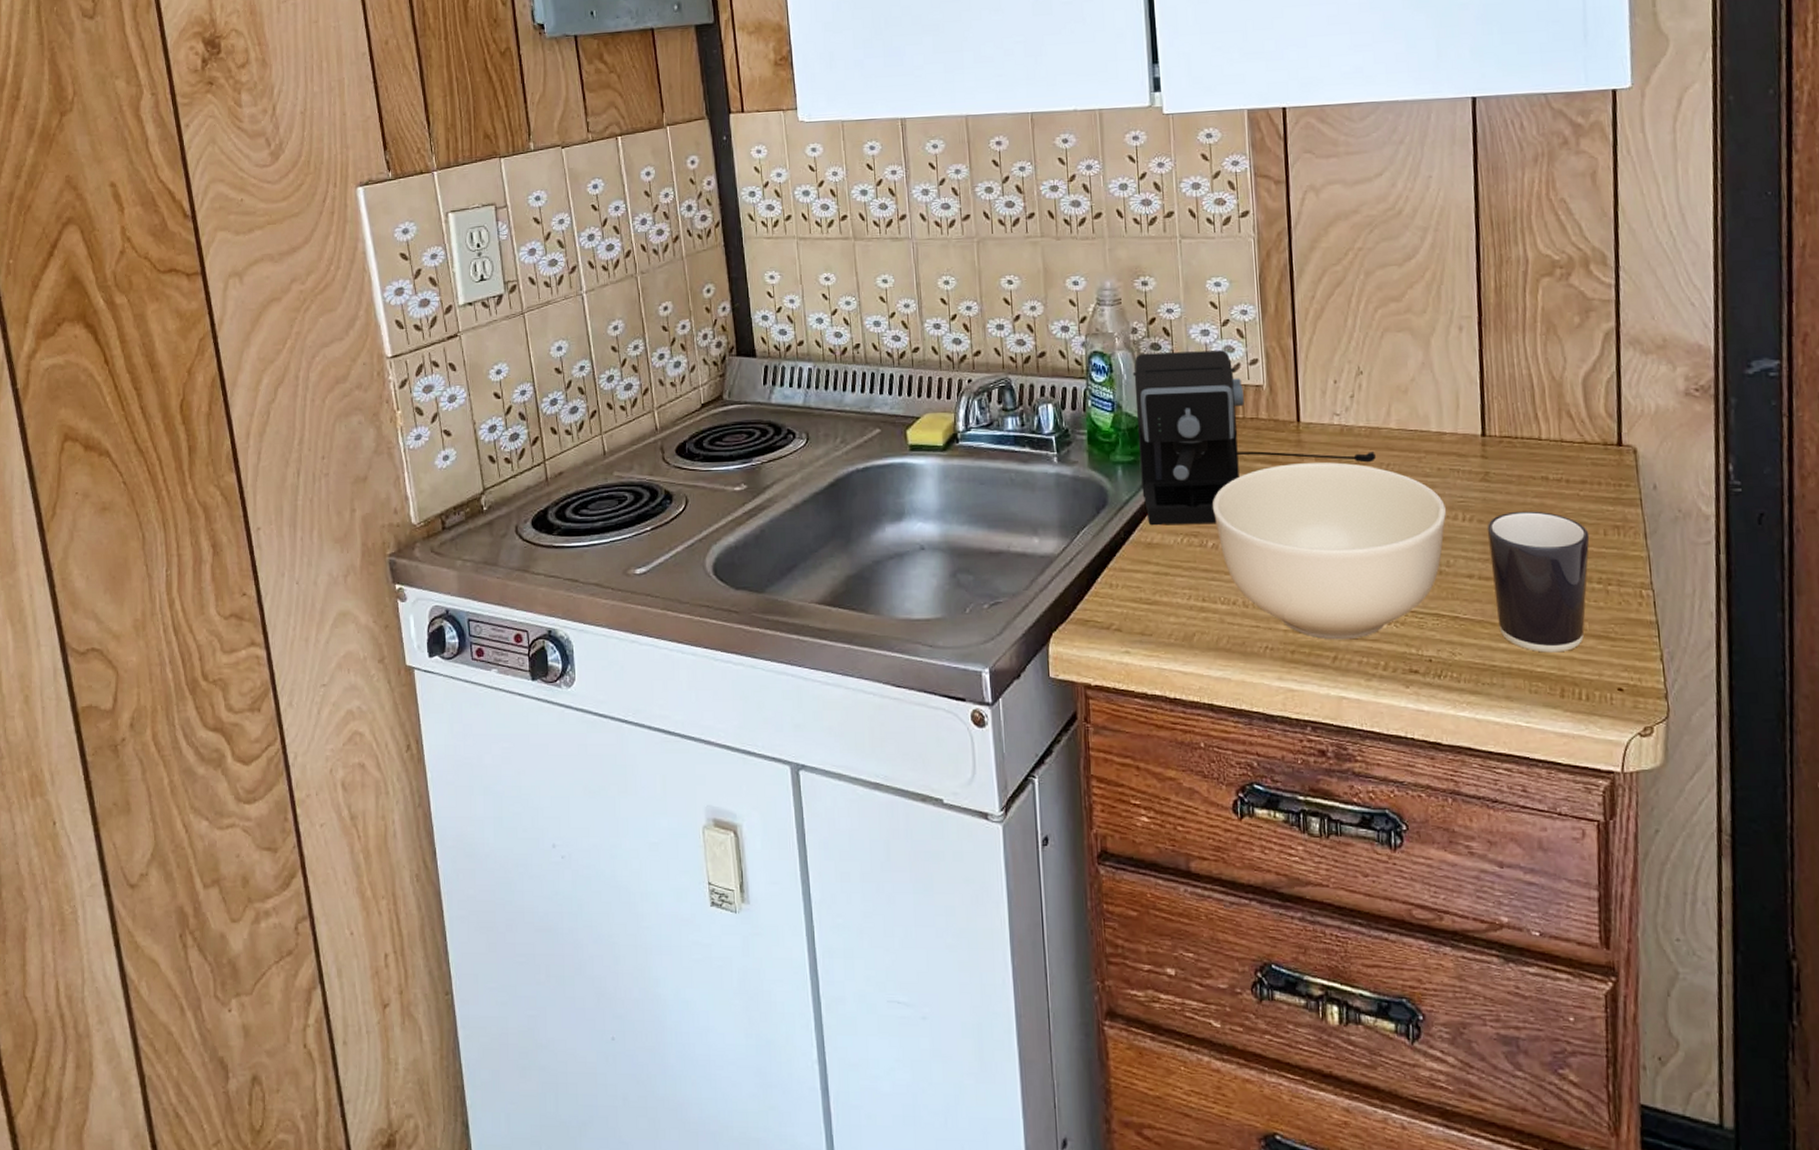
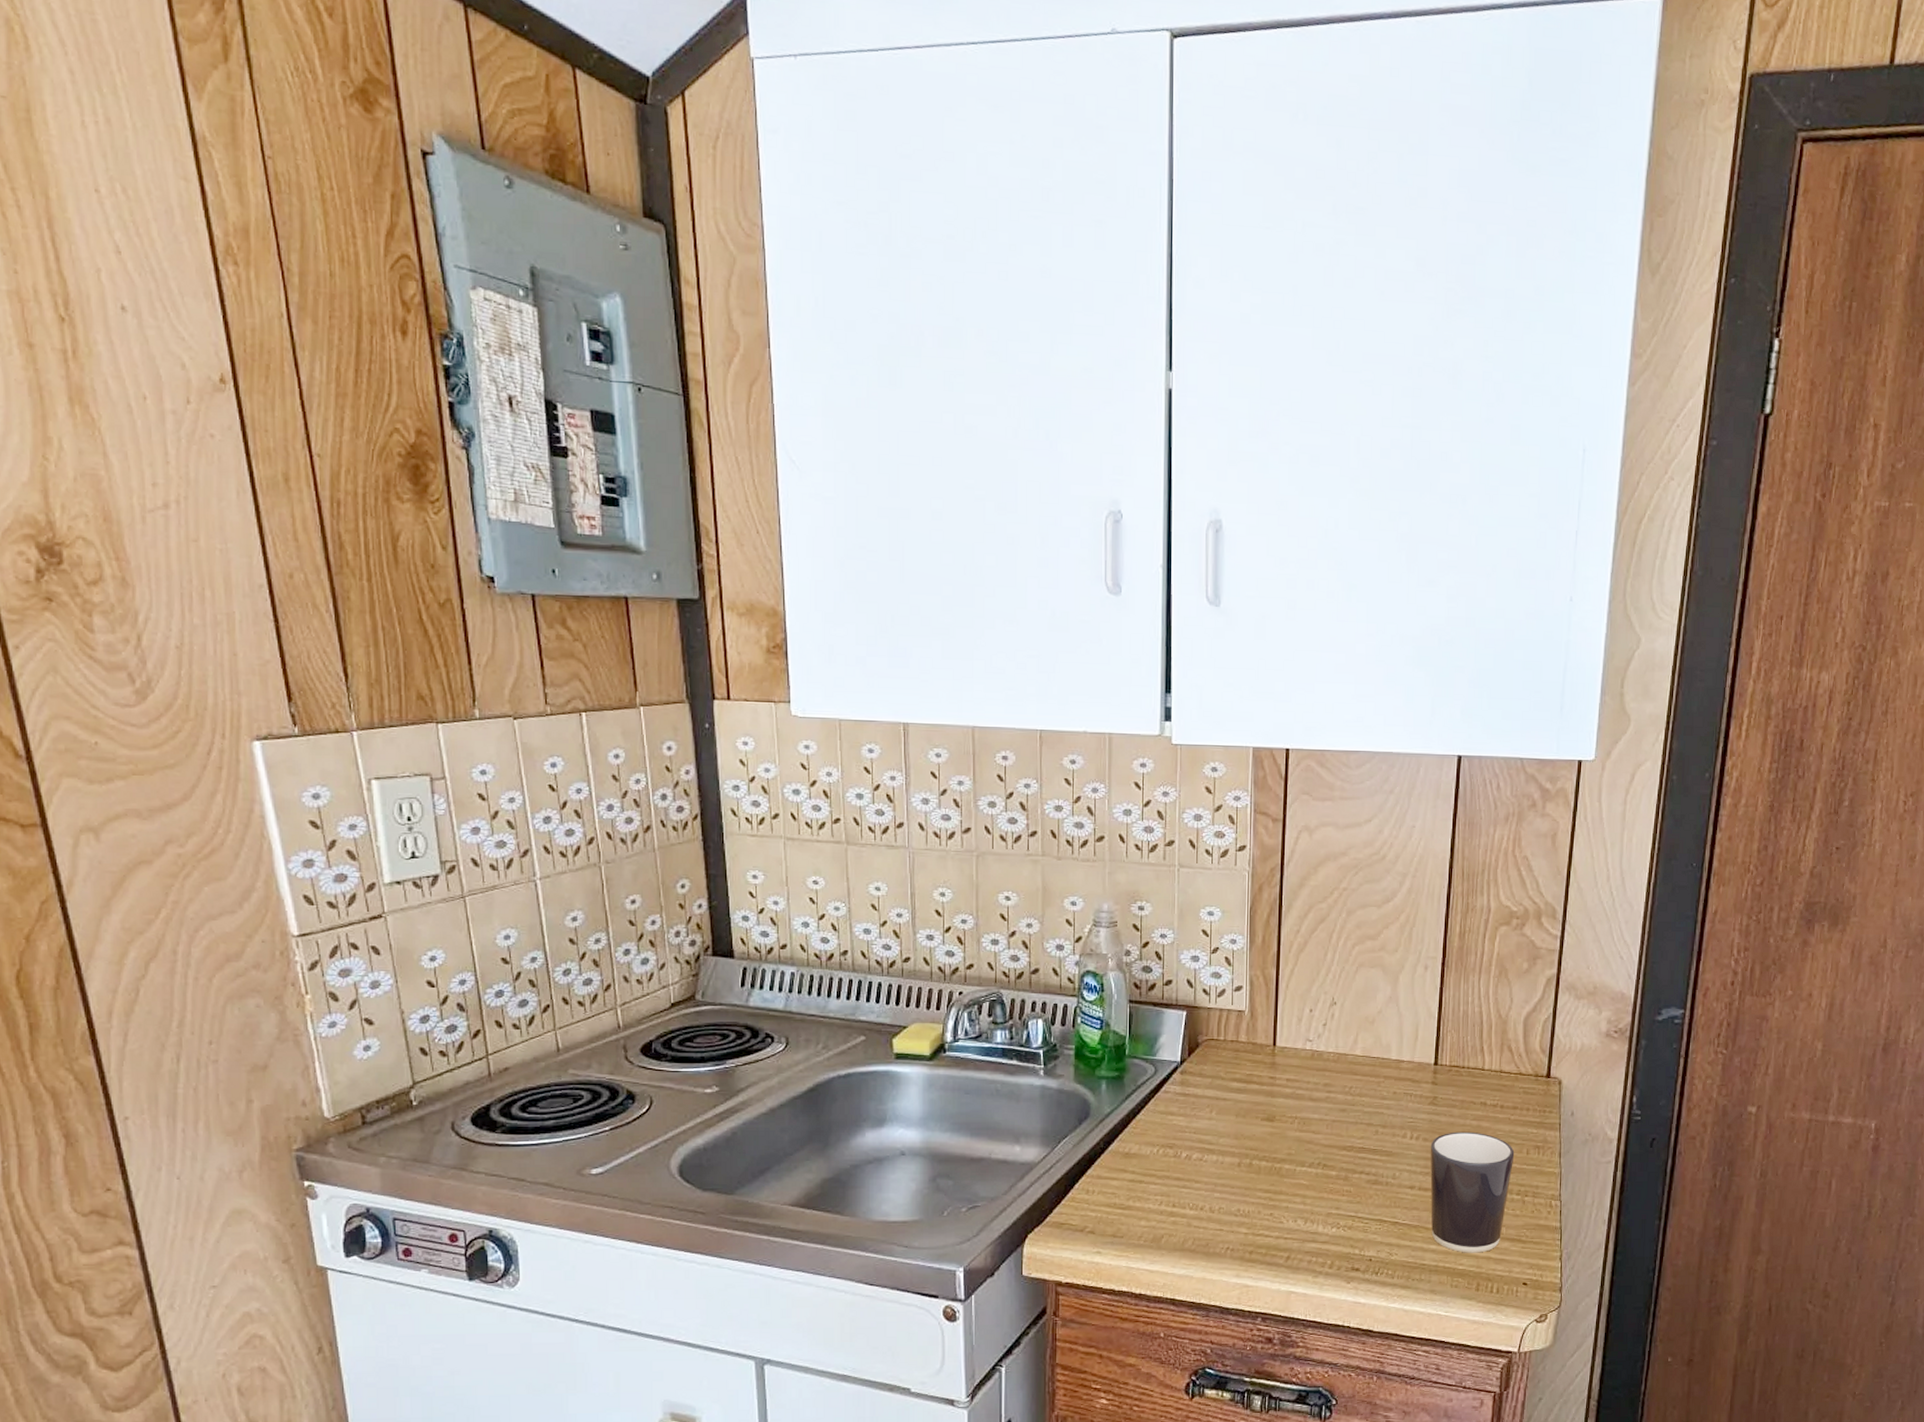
coffee maker: present [1132,350,1376,525] -> none [1123,975,1341,1136]
bowl: present [1212,462,1447,640] -> none [1188,1084,1398,1242]

